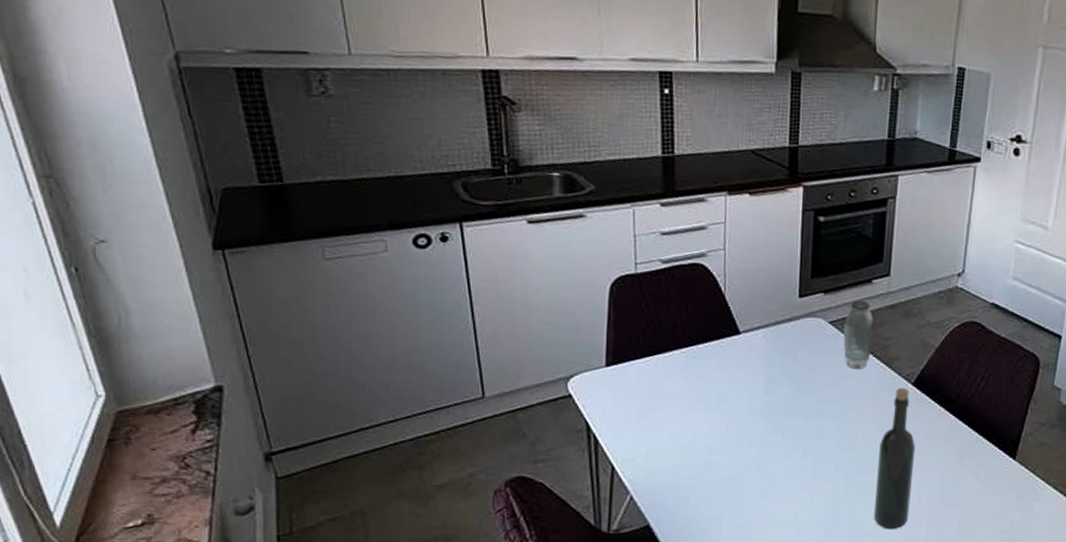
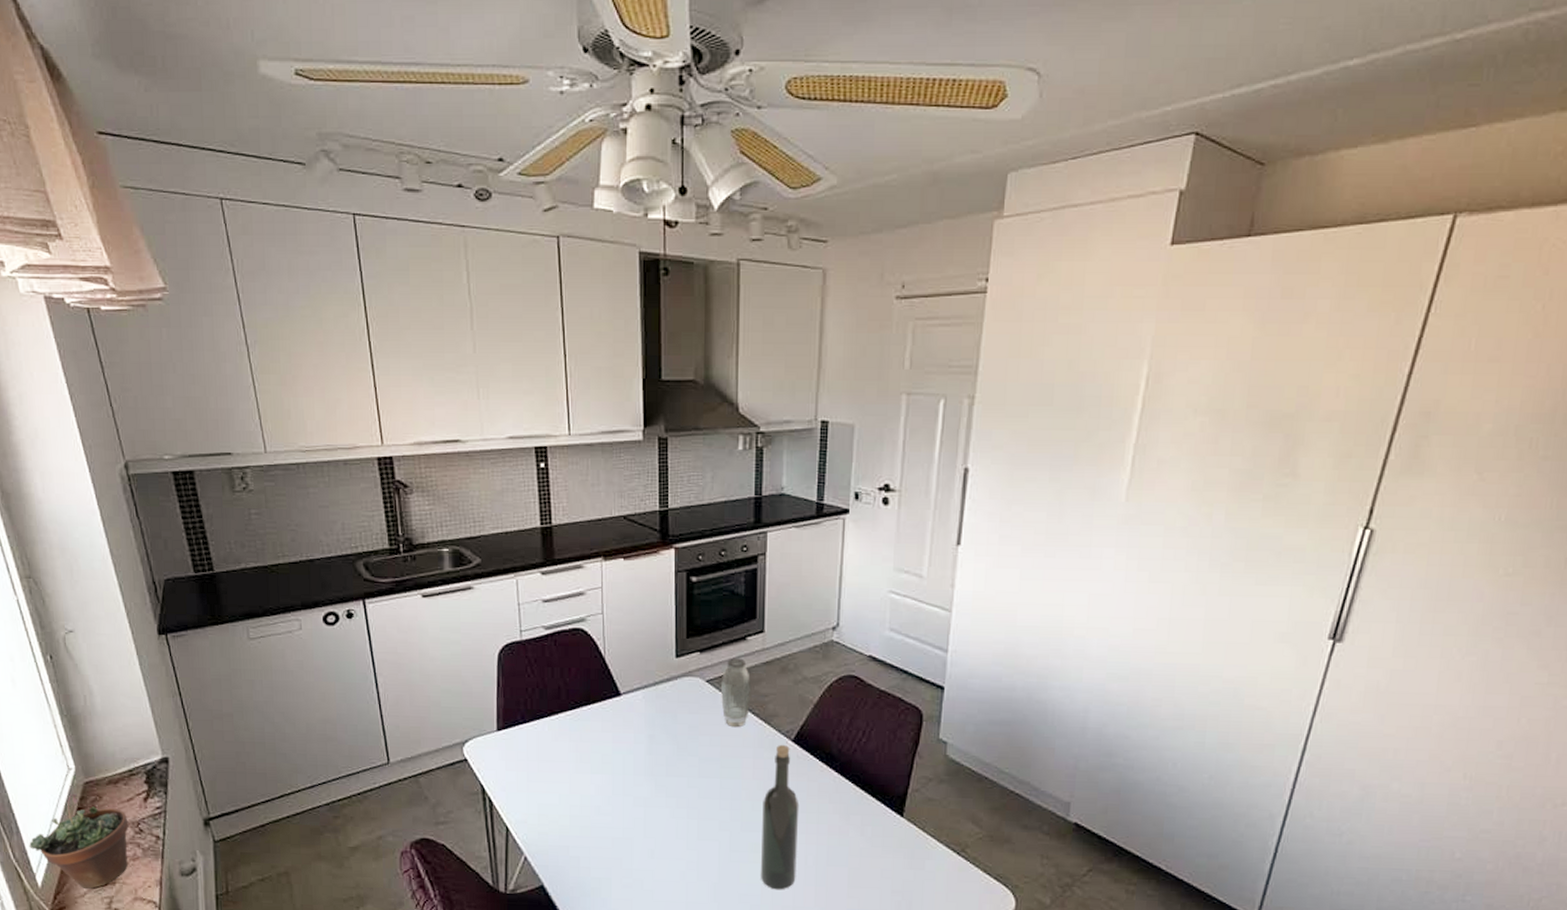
succulent plant: none [44,423,172,529] -> present [28,793,129,889]

